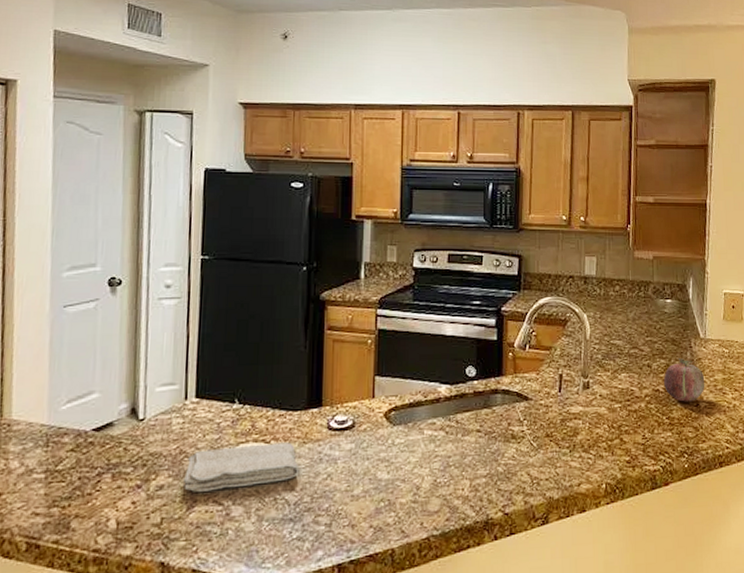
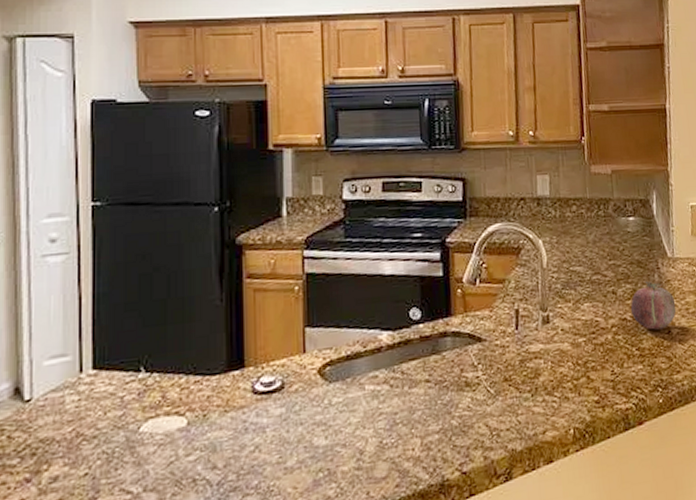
washcloth: present [184,442,300,492] -> none [83,412,222,481]

